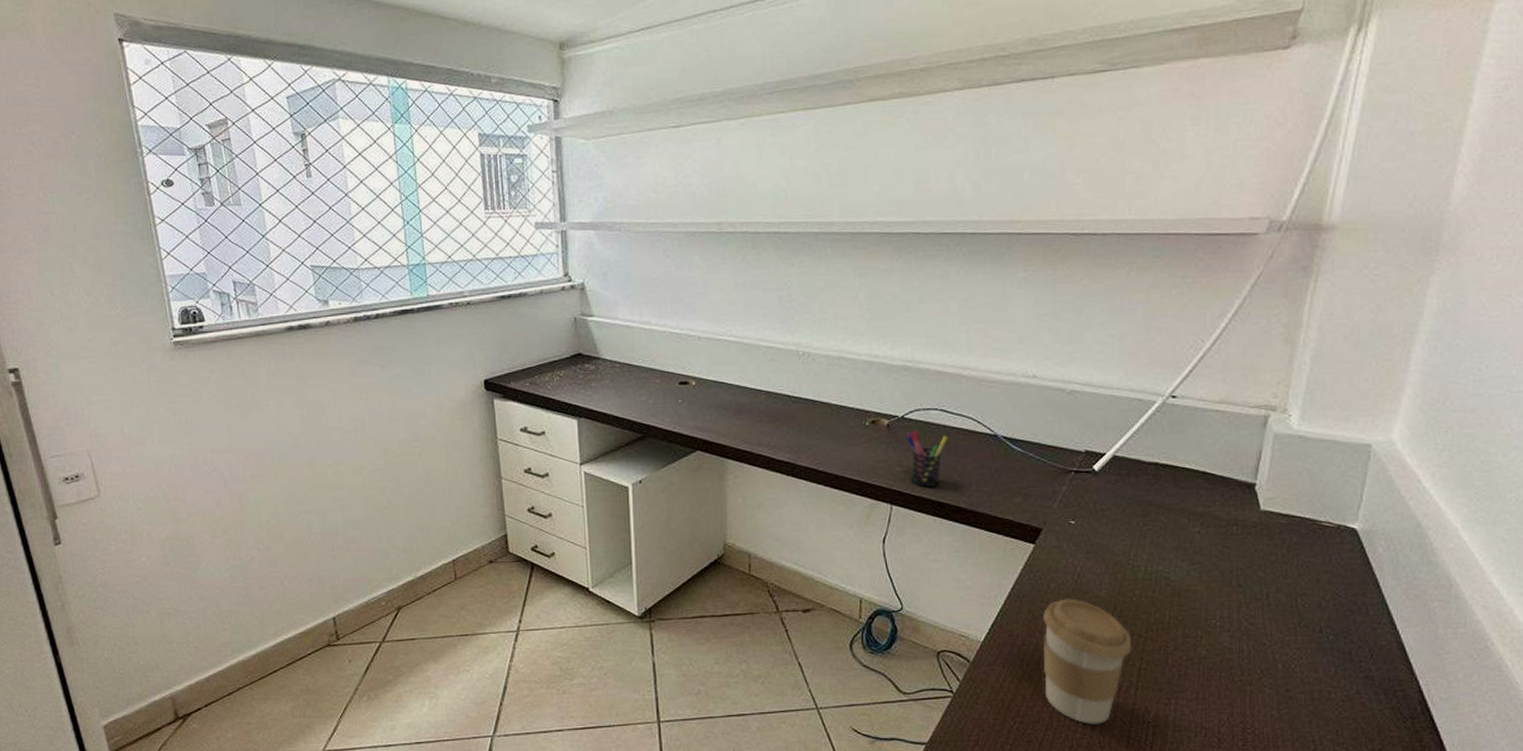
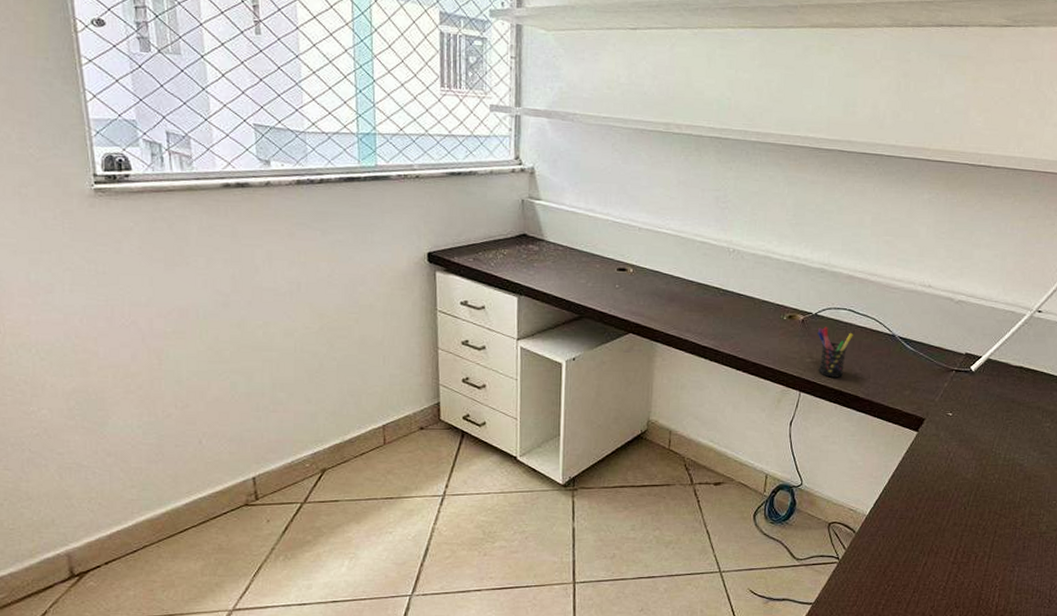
coffee cup: present [1042,598,1131,724] -> none [915,479,988,588]

